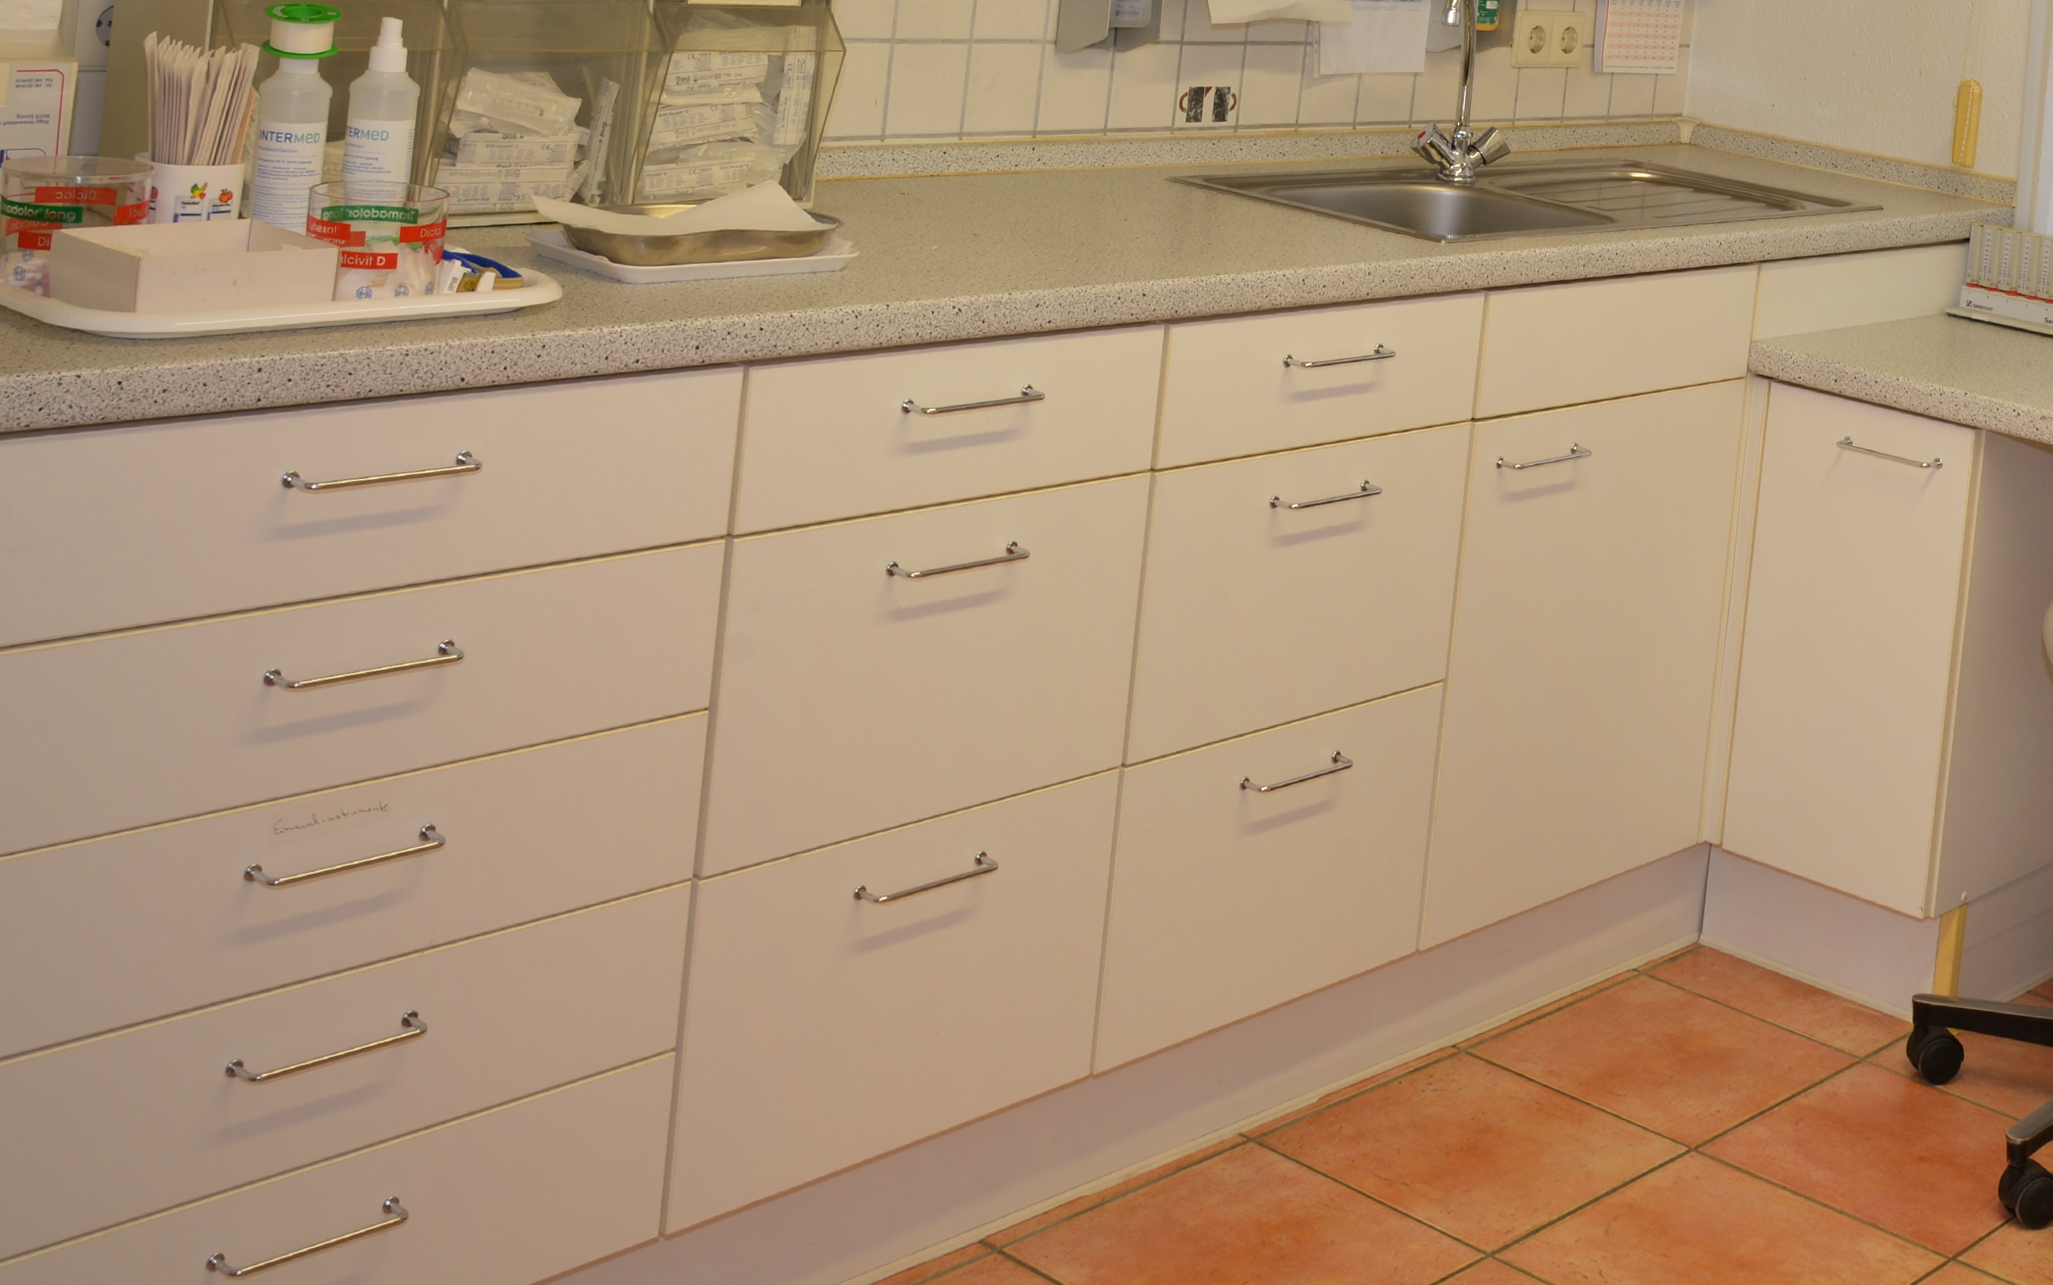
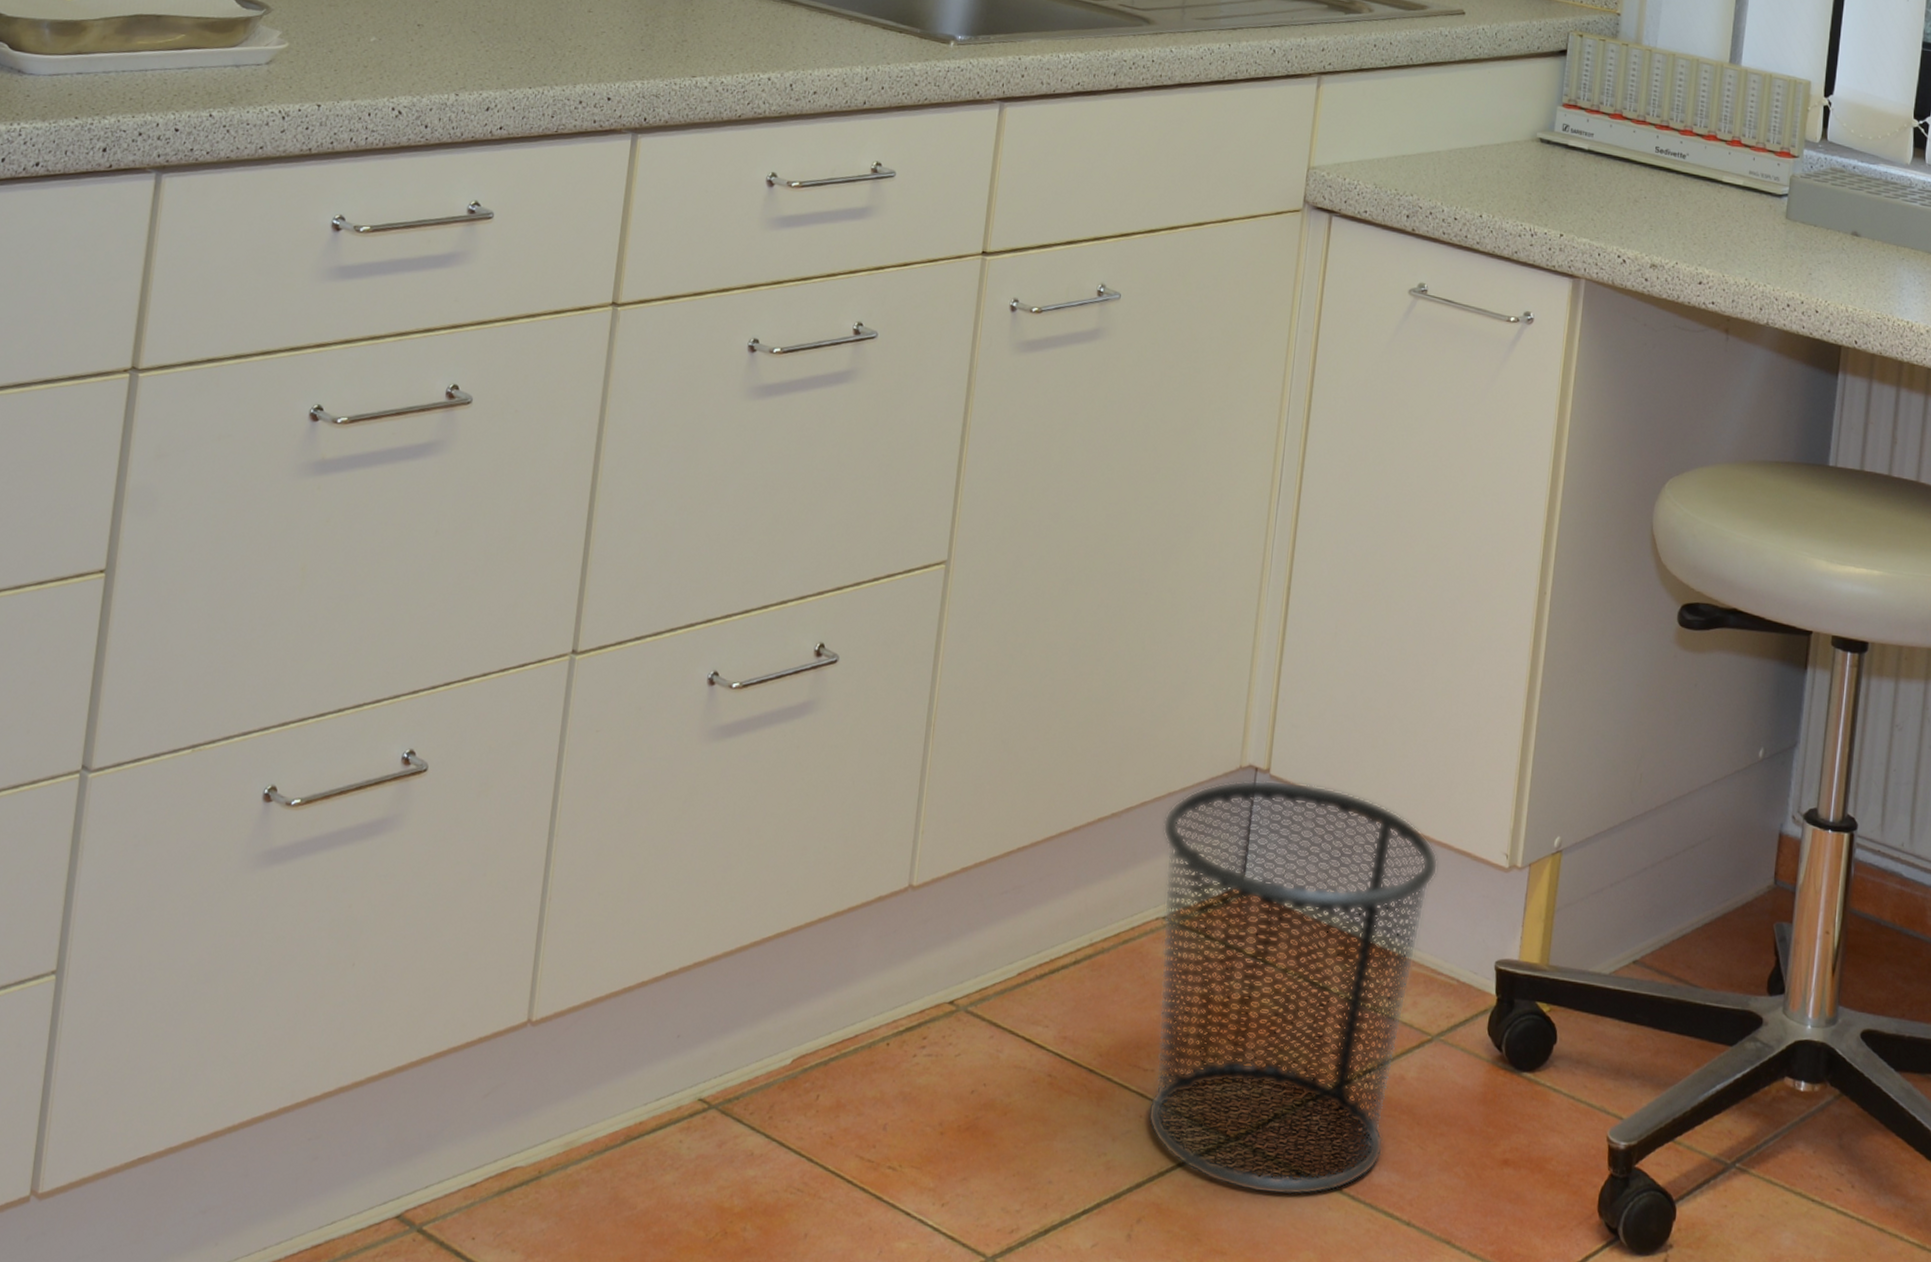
waste bin: none [1621,853,1865,1194] -> present [1147,779,1439,1196]

